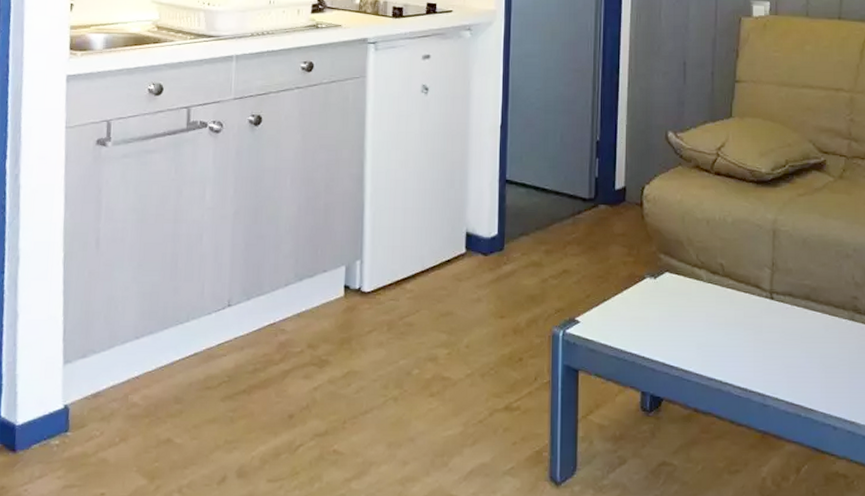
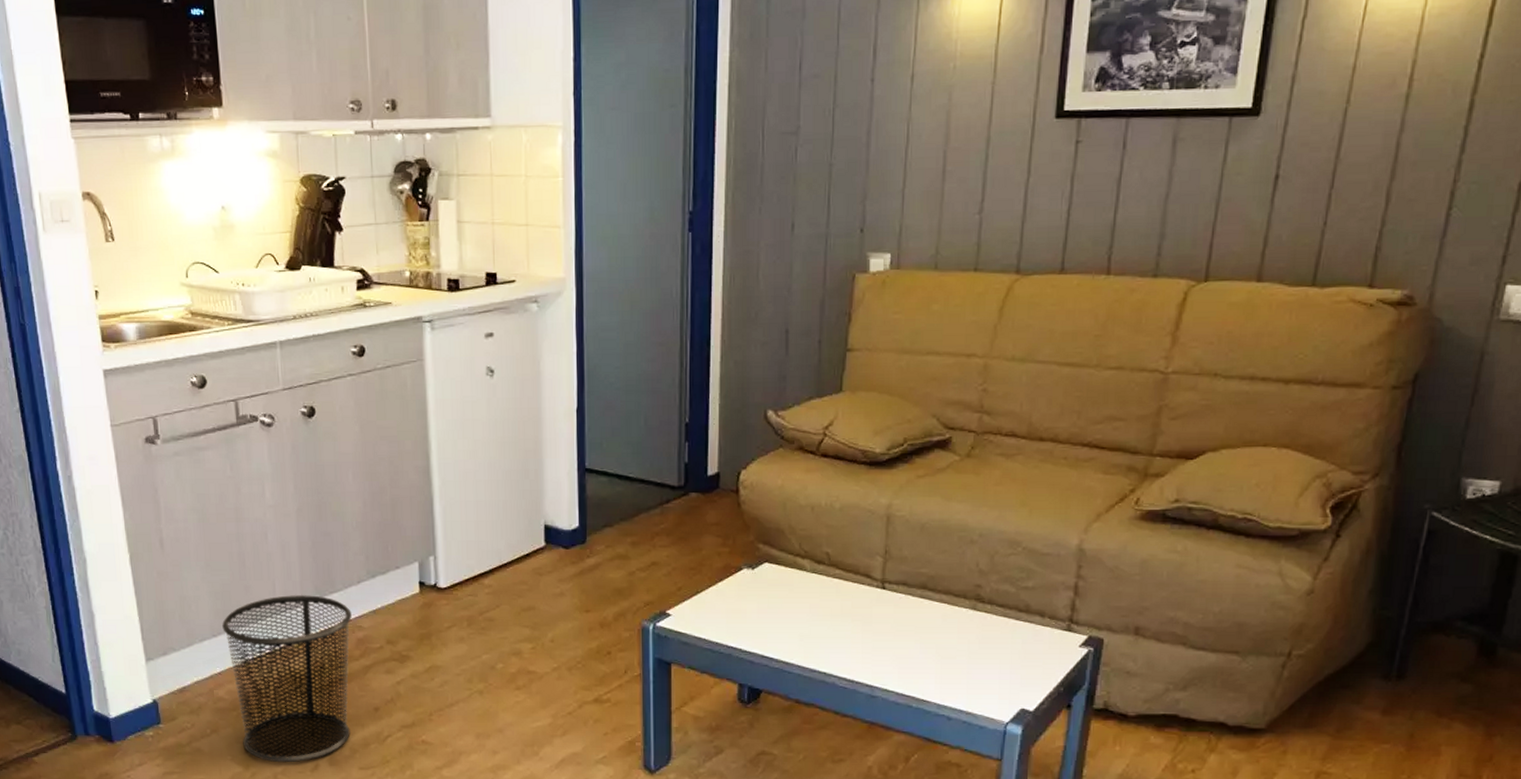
waste bin: none [146,297,276,475] -> present [222,595,352,763]

